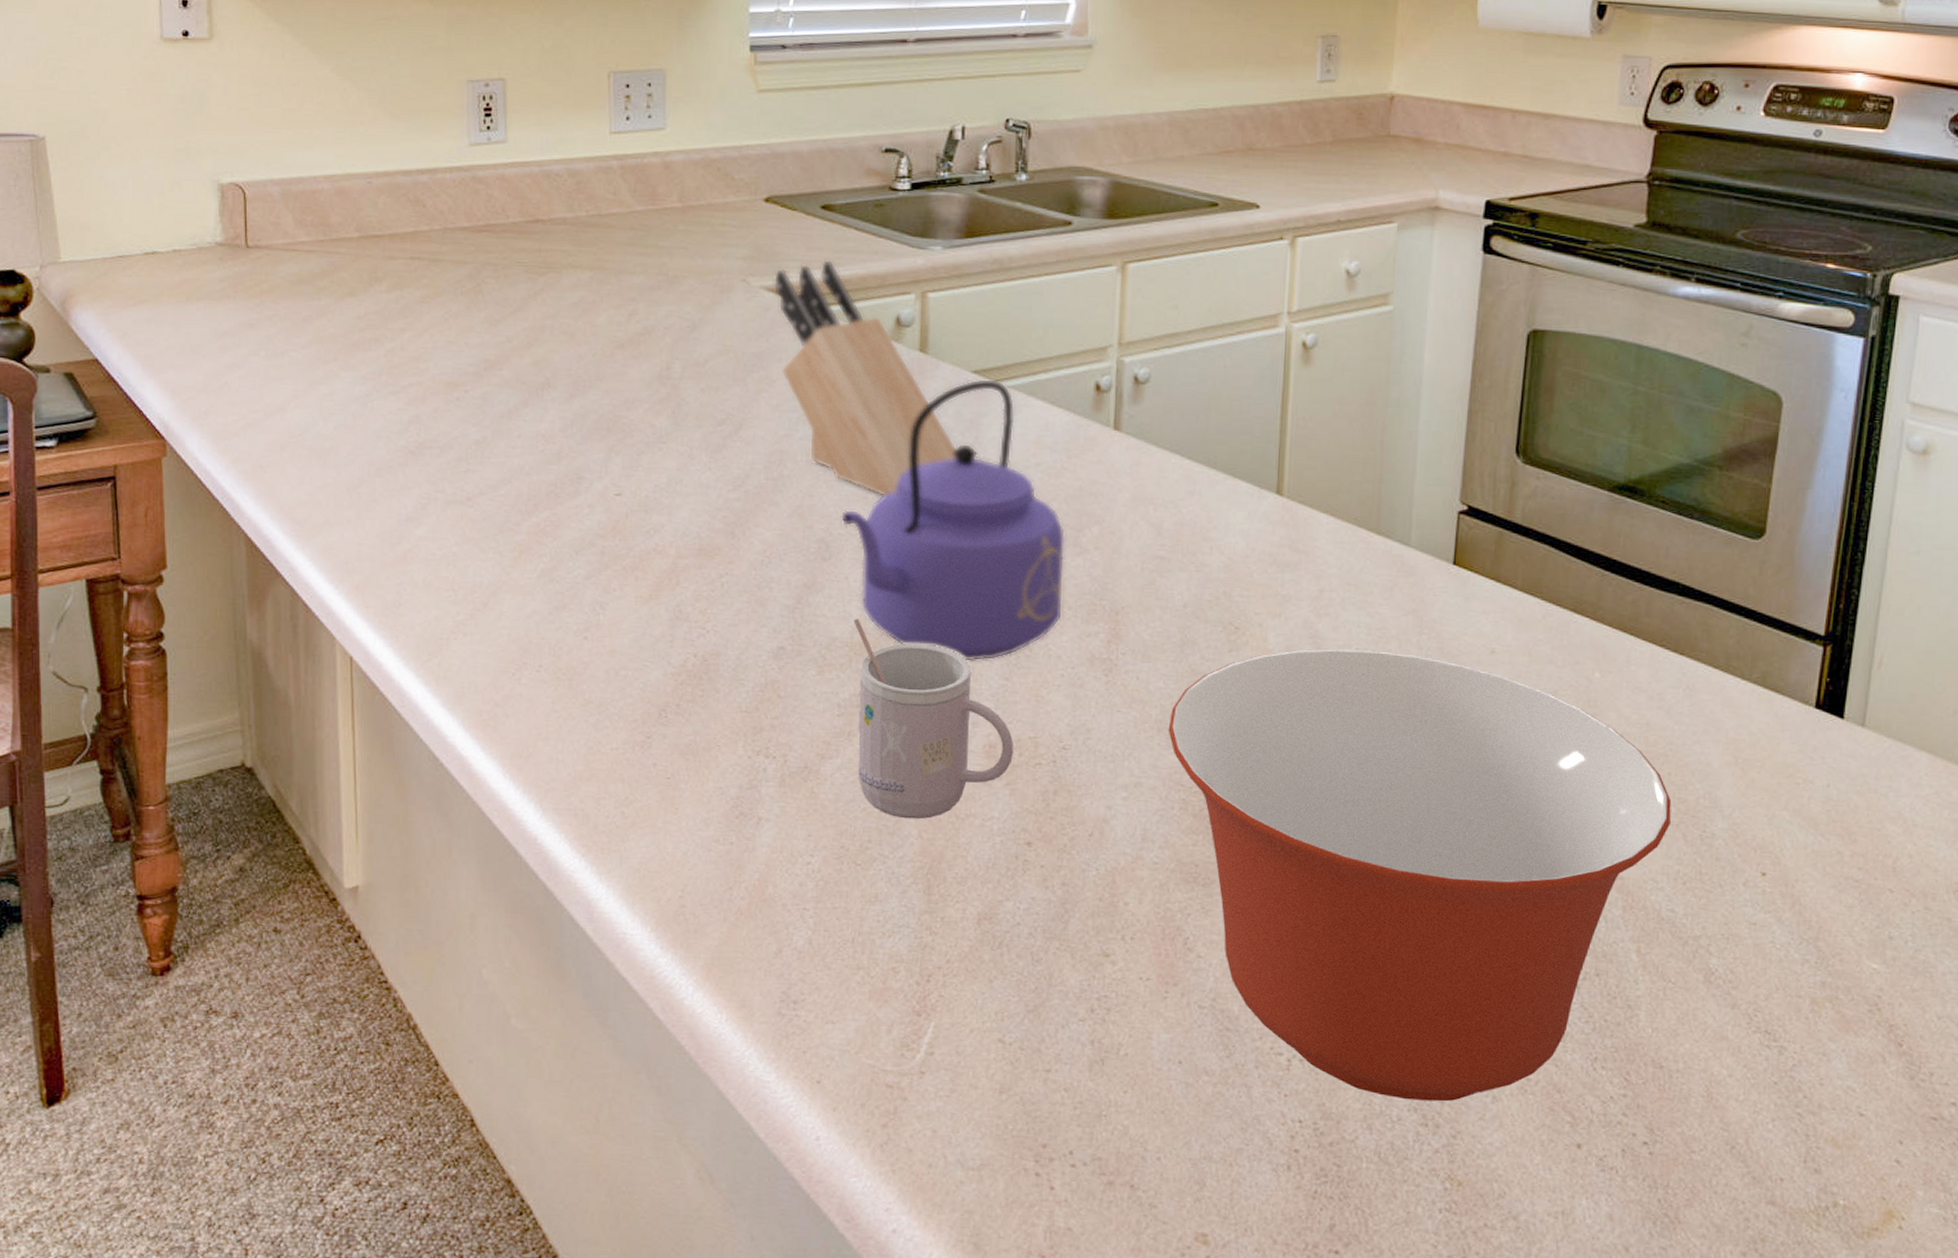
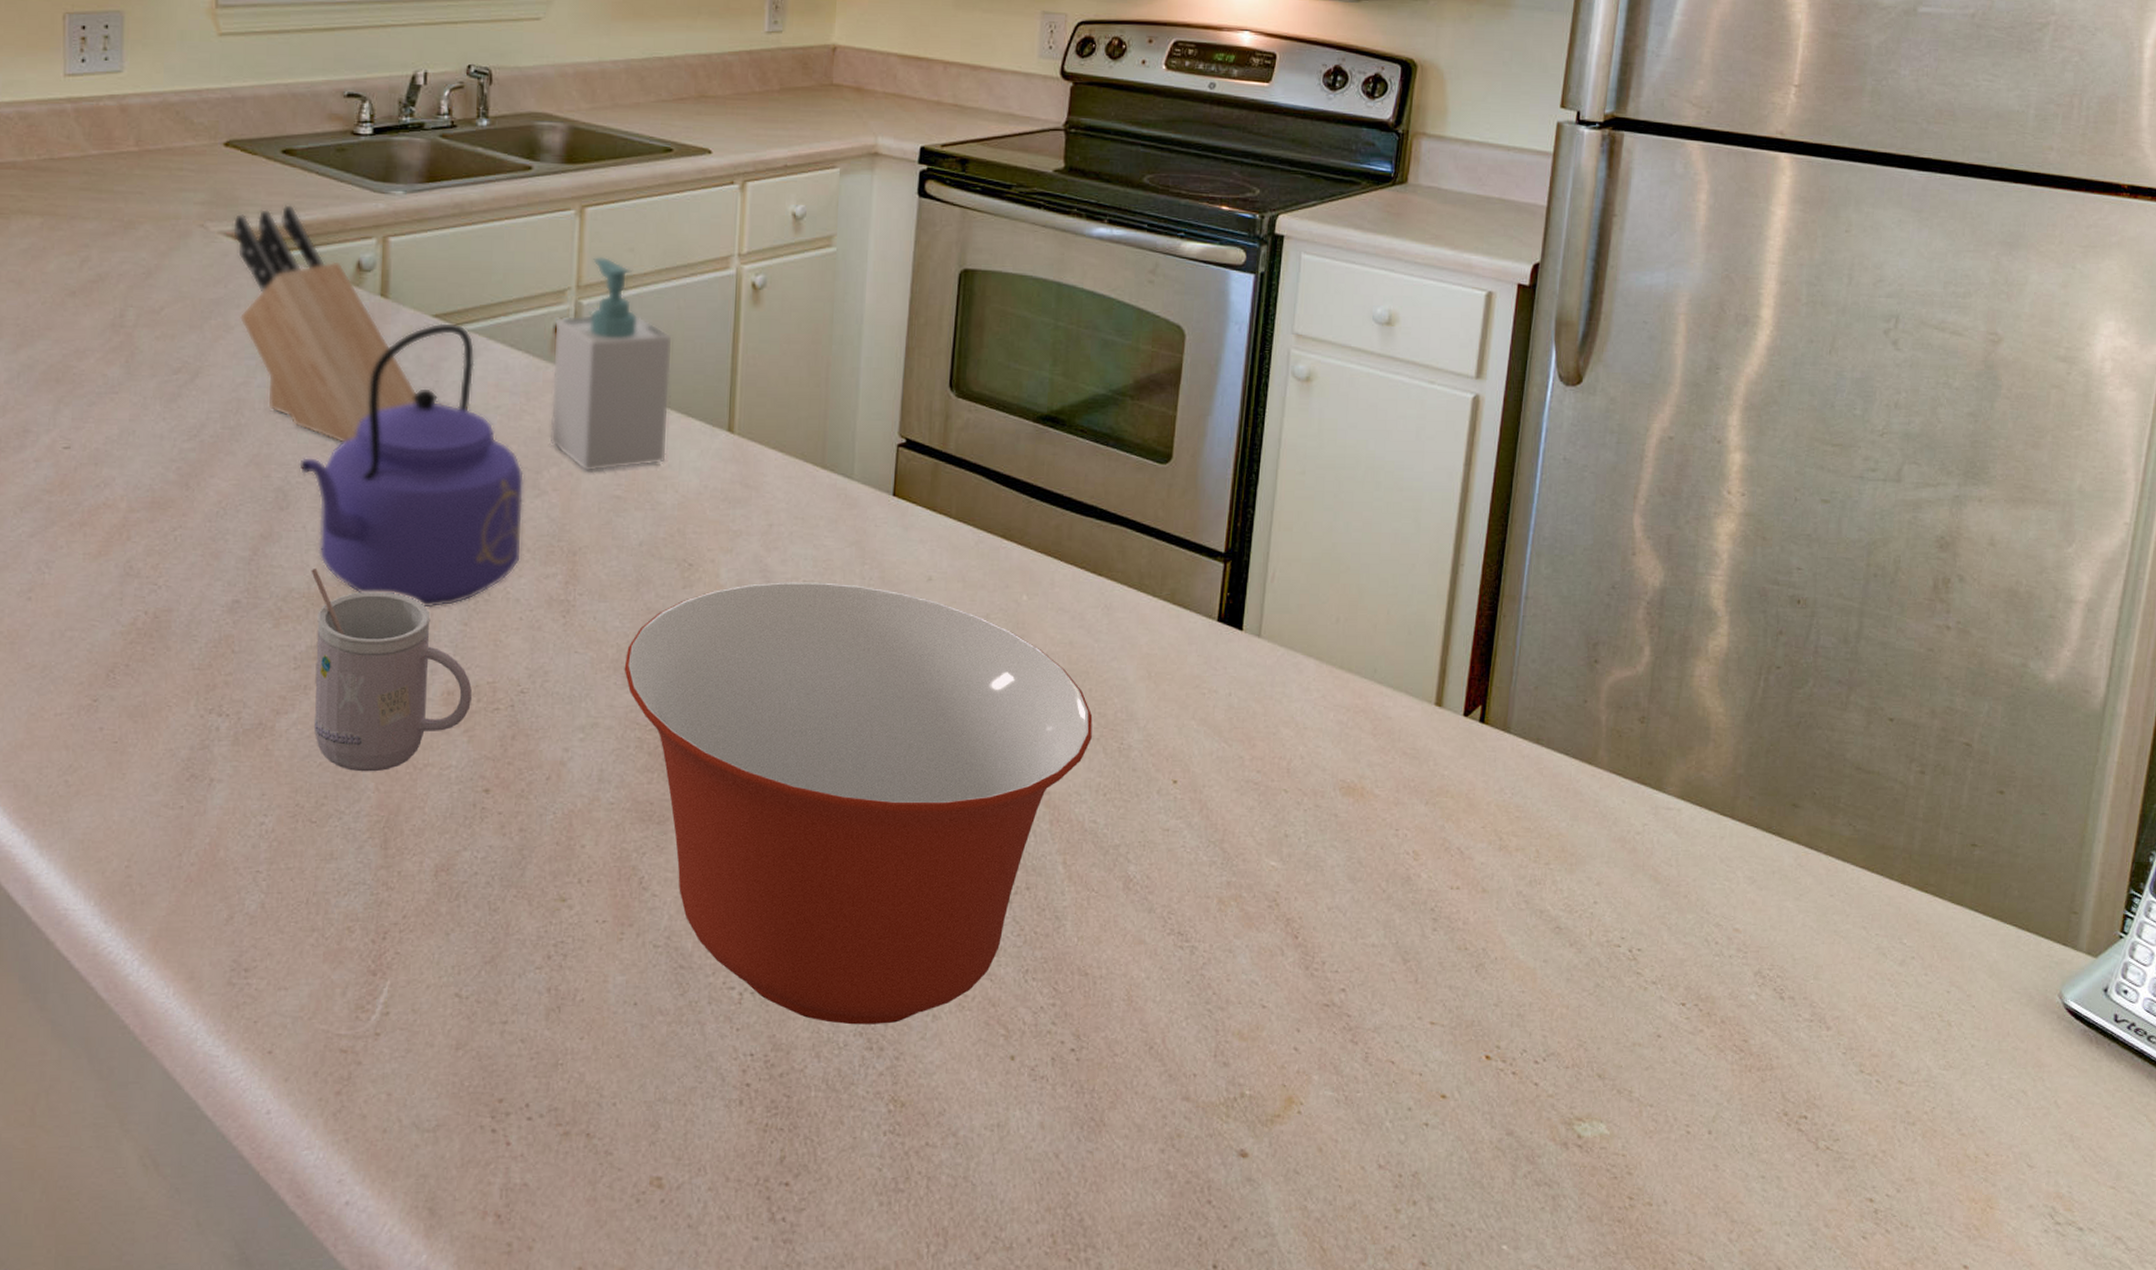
soap bottle: none [1091,313,1219,532] -> present [549,256,673,473]

